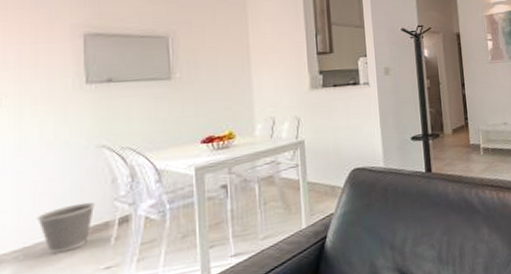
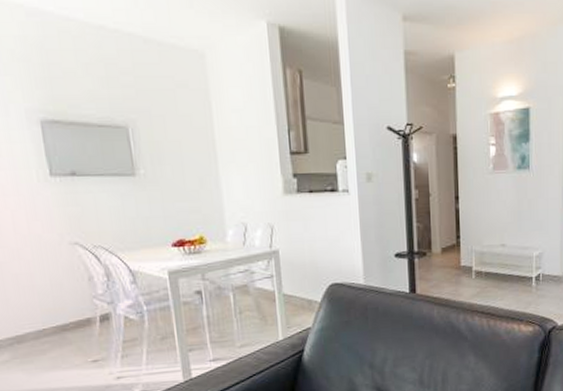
wastebasket: present [37,202,96,254] -> none [24,298,77,344]

